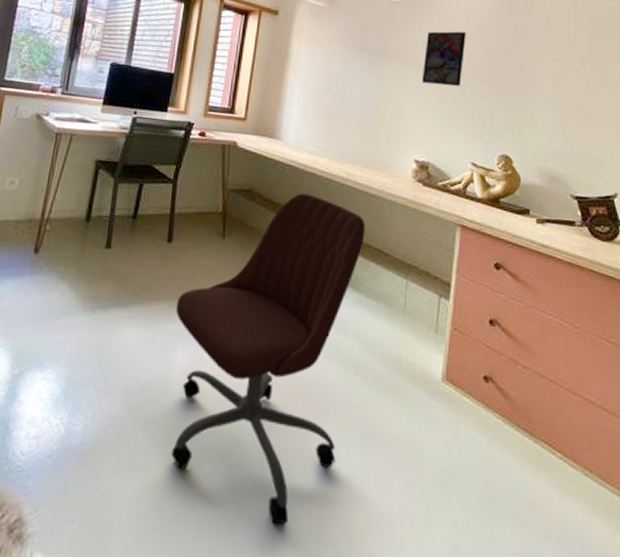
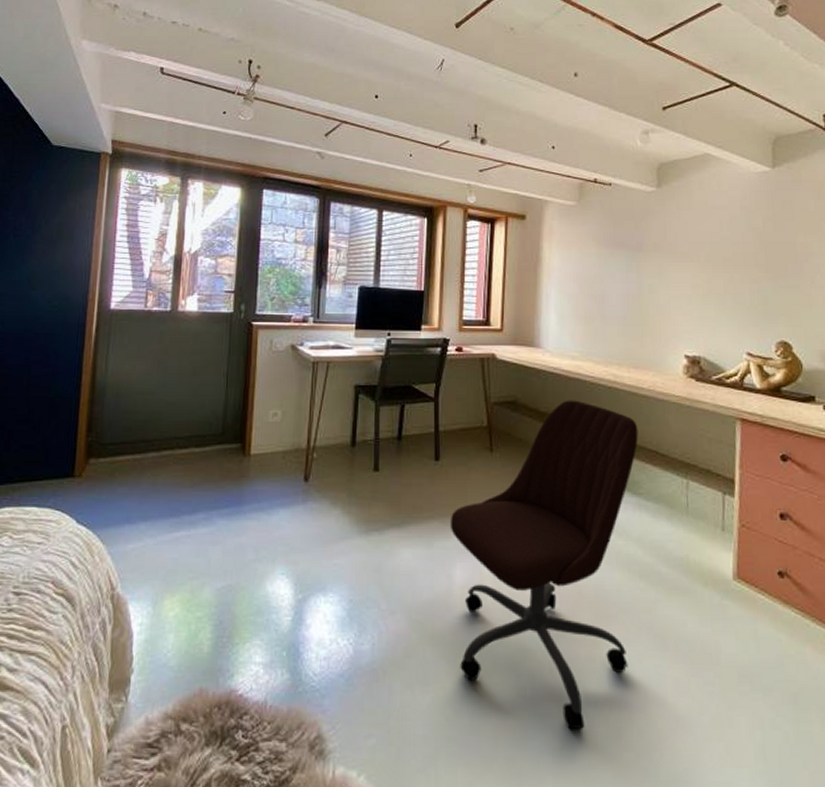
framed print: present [421,31,466,87] -> none [685,215,730,275]

